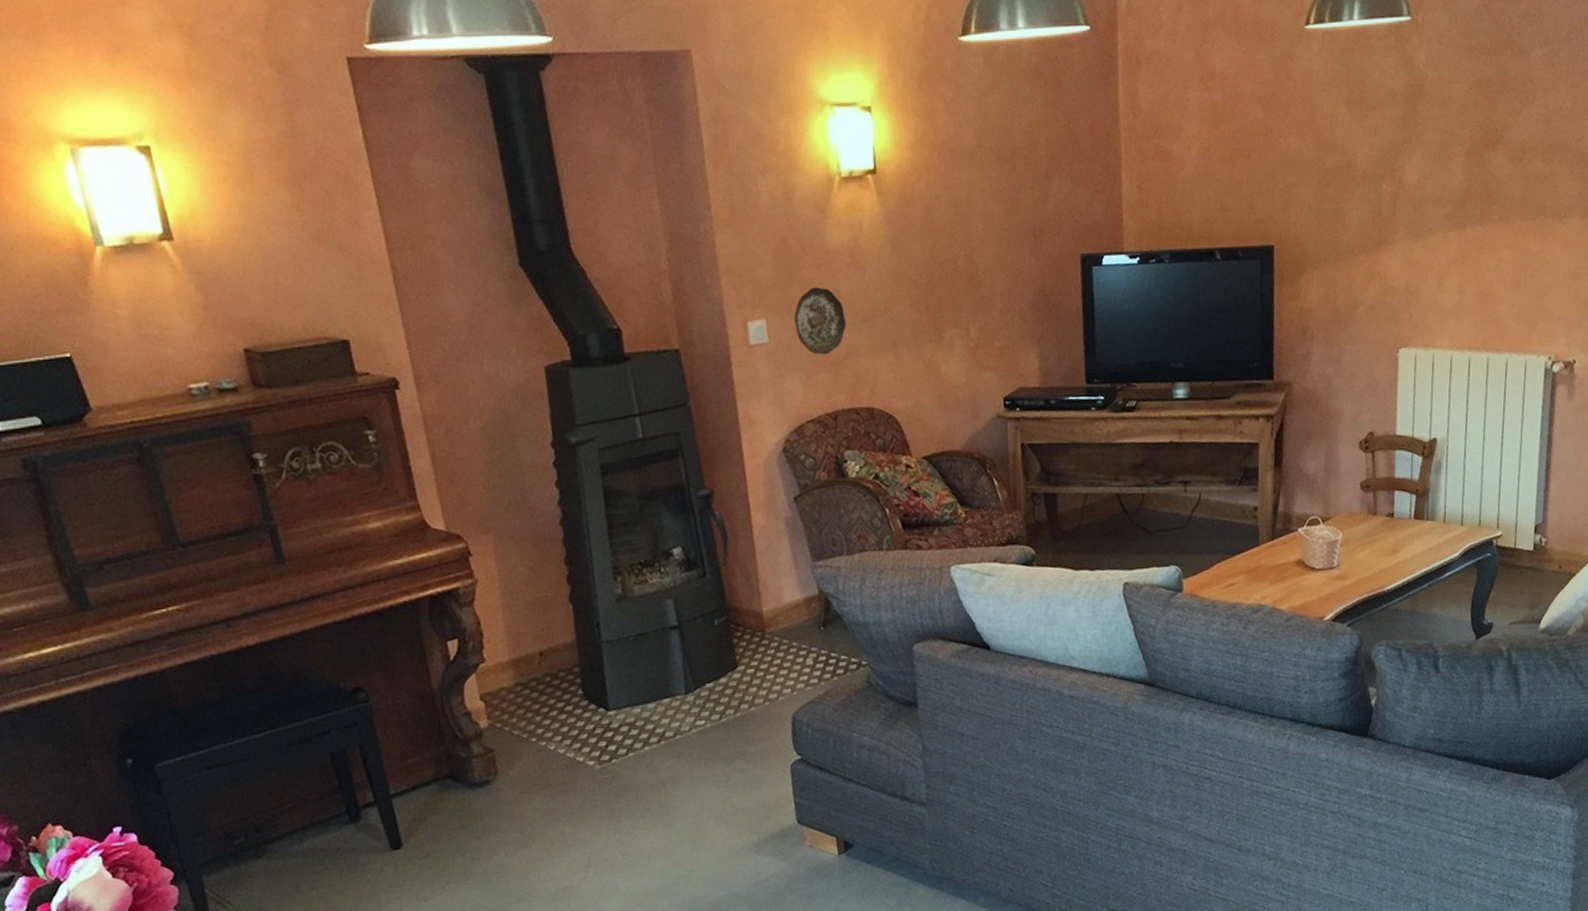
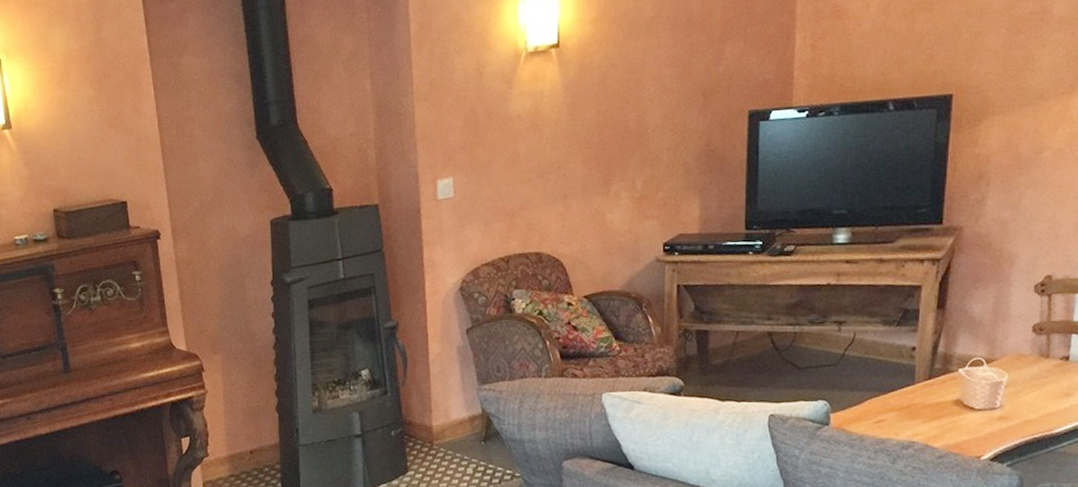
decorative plate: present [794,287,846,356] -> none [477,148,522,208]

